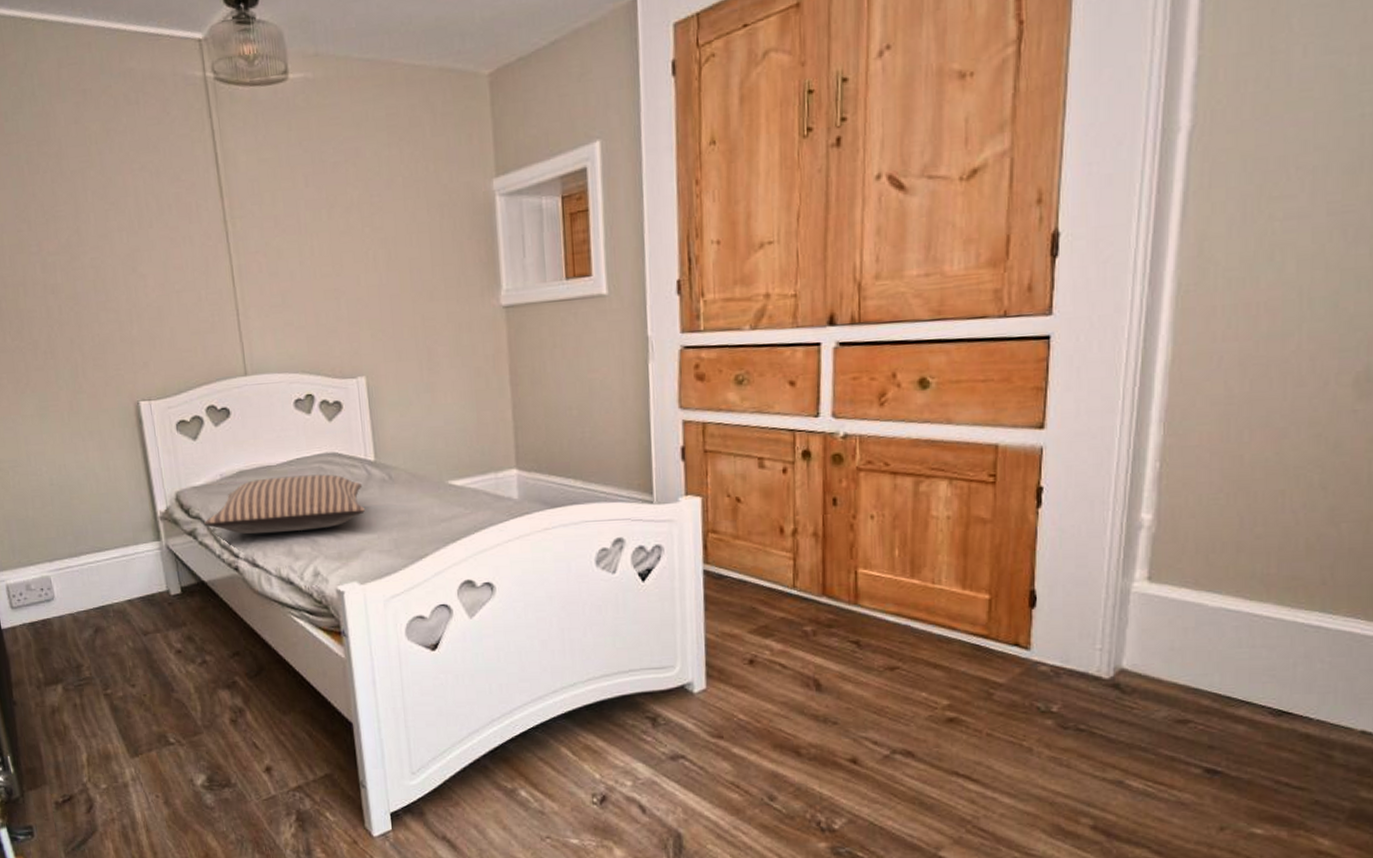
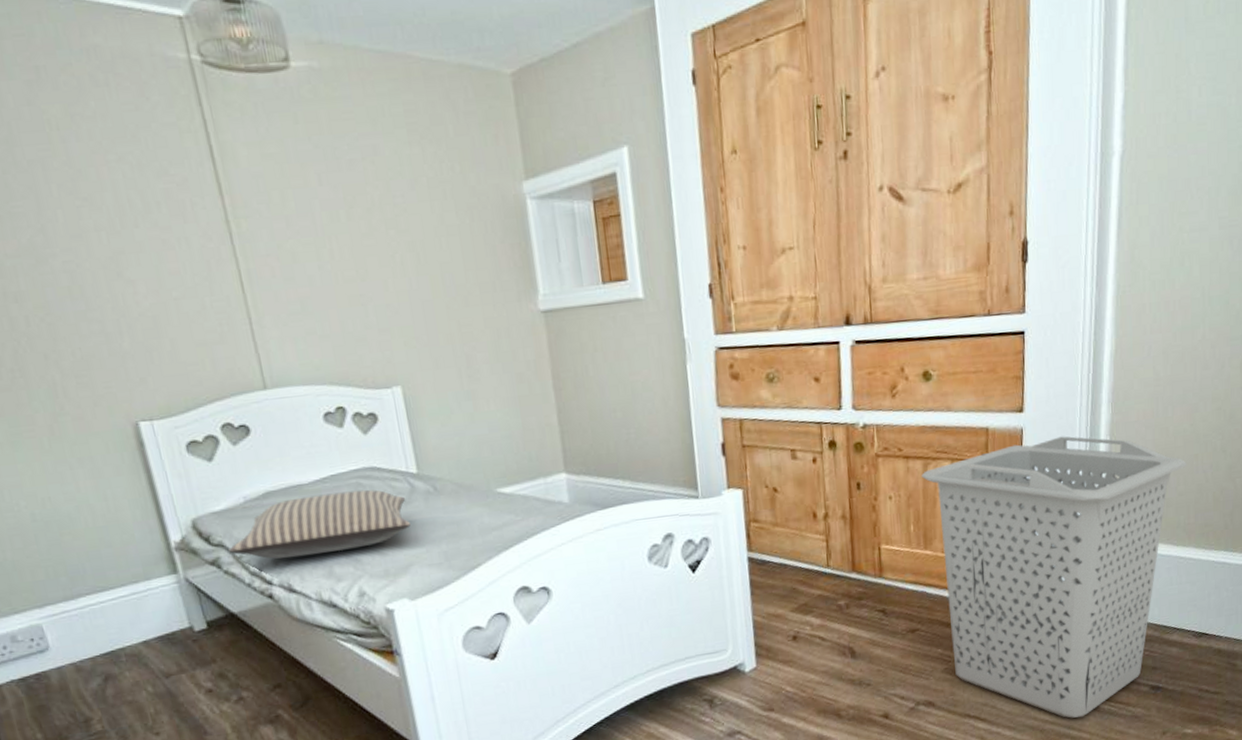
laundry basket: none [912,459,1268,795] -> present [922,436,1187,718]

